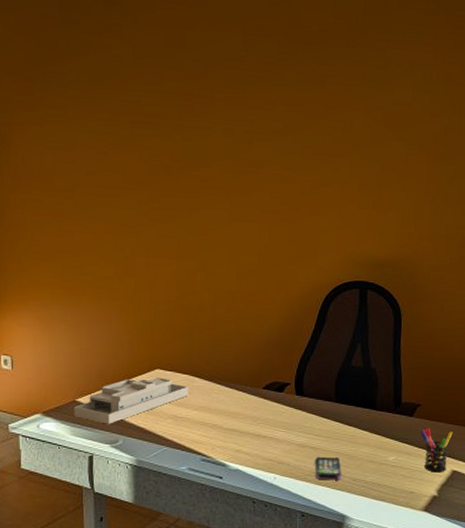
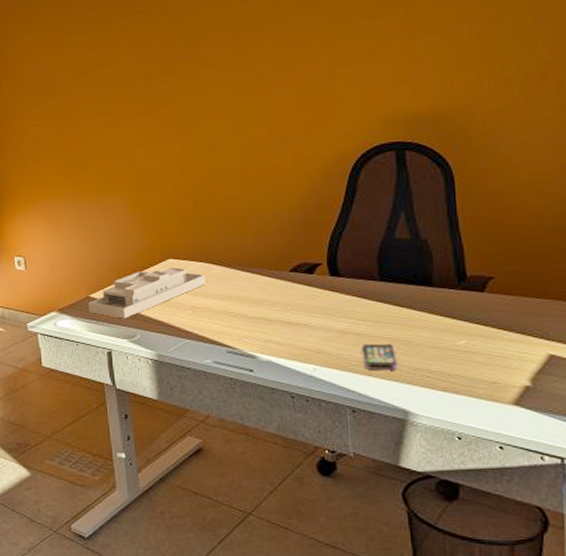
pen holder: present [421,427,453,473] -> none [497,304,543,358]

